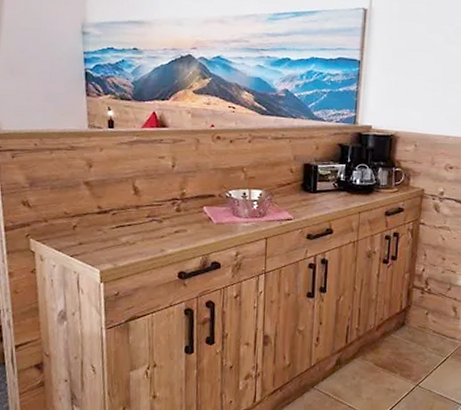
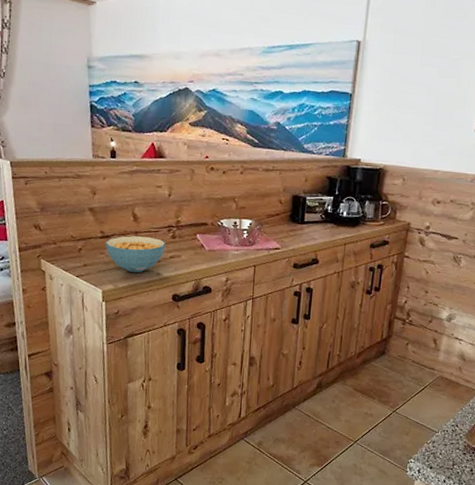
cereal bowl: none [102,210,170,249] -> present [105,236,166,273]

